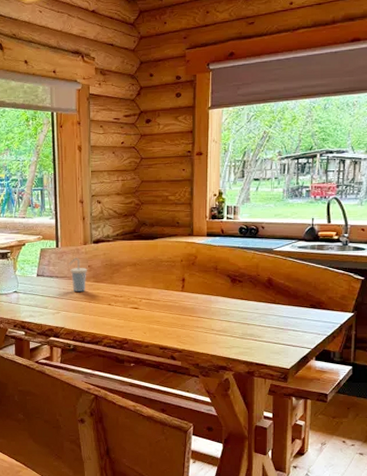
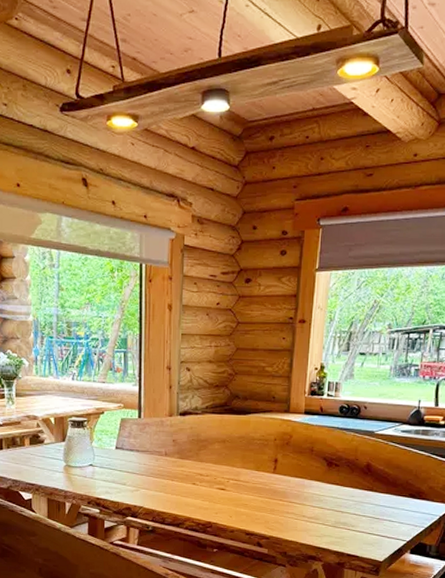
cup: present [69,257,87,292] -> none [151,430,172,468]

